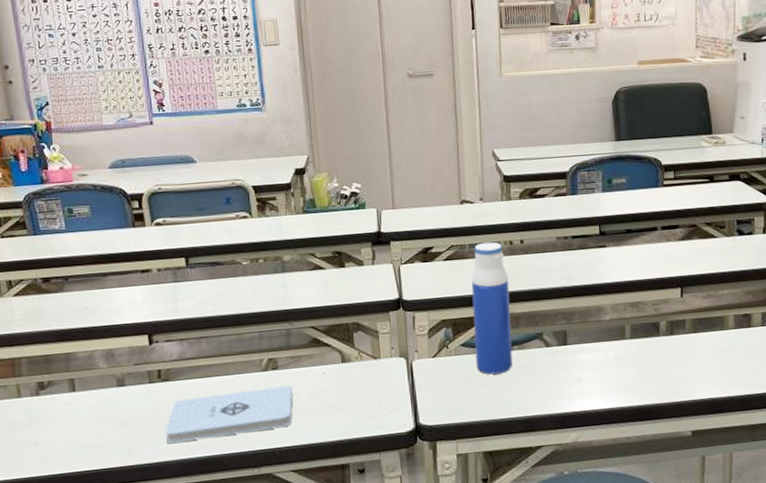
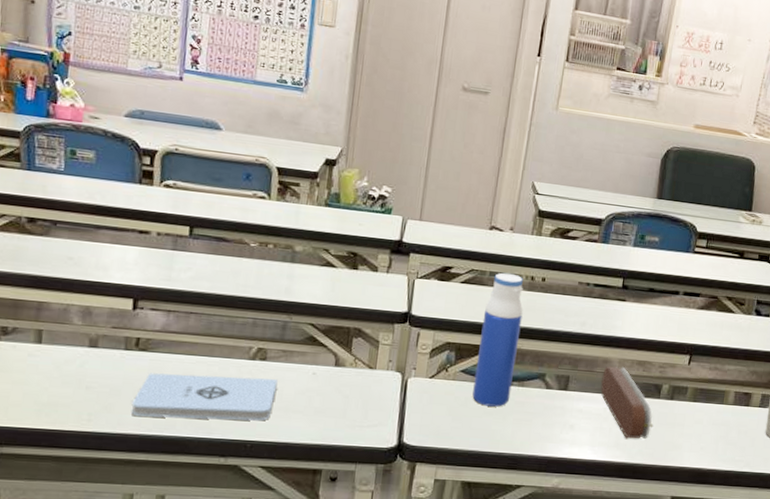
pencil case: none [597,312,659,382] -> present [600,366,653,439]

